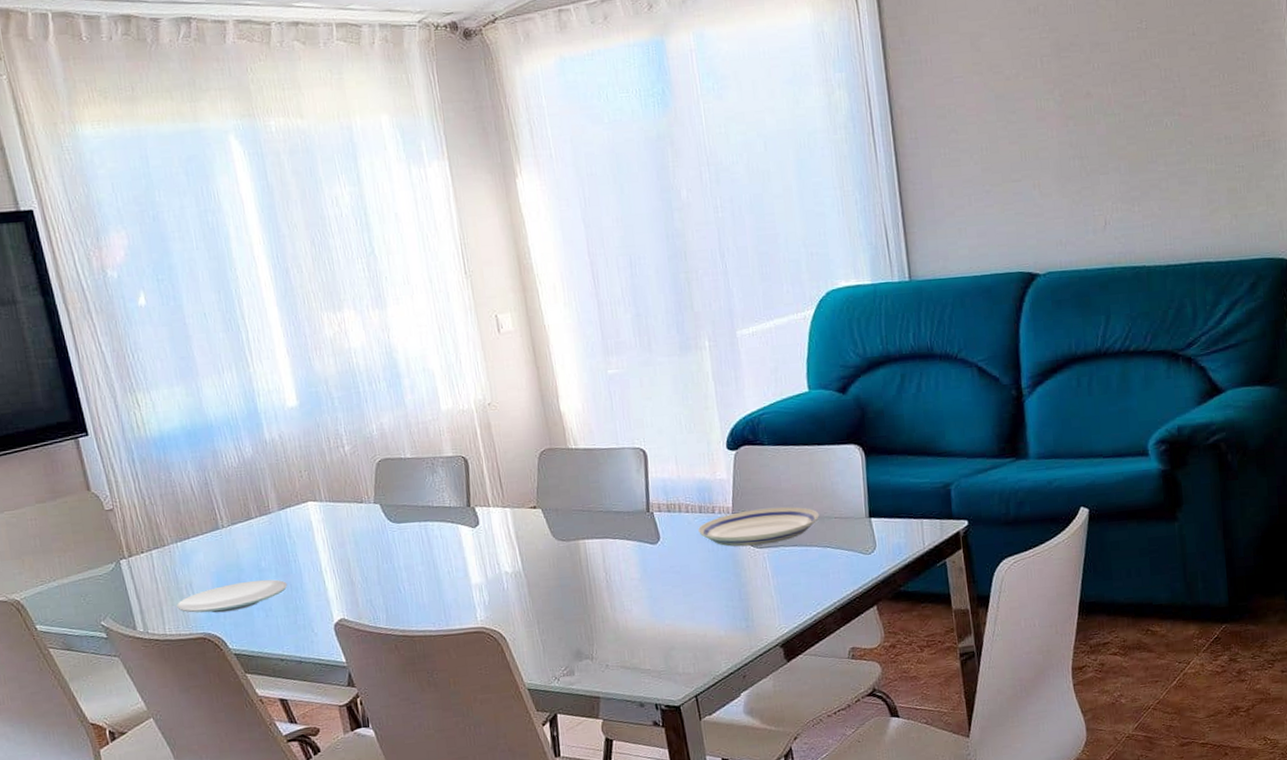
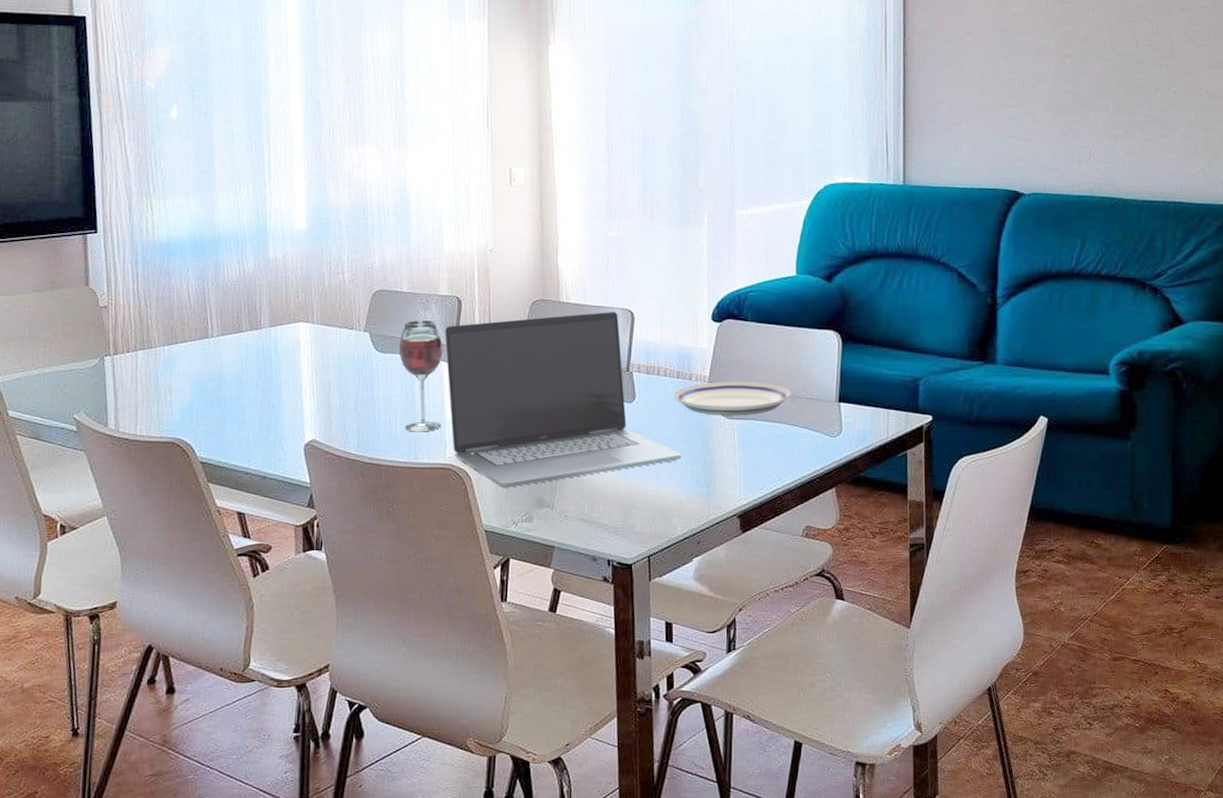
plate: present [177,579,288,613] -> none [152,392,266,420]
wineglass: none [411,484,468,600] -> present [399,320,443,432]
laptop: none [455,451,716,646] -> present [445,311,683,489]

